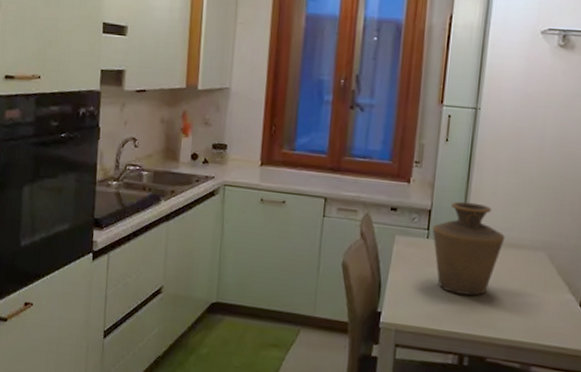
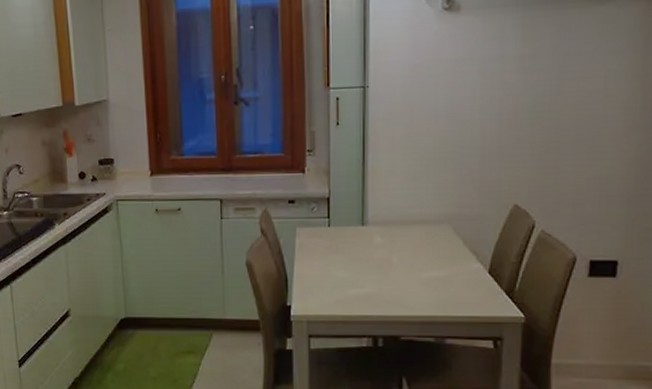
vase: present [432,201,505,296] -> none [332,184,407,277]

